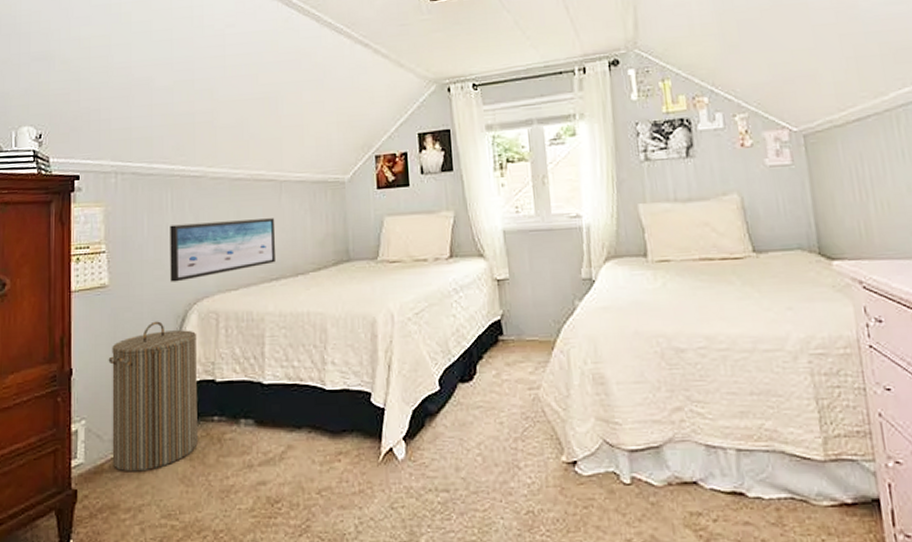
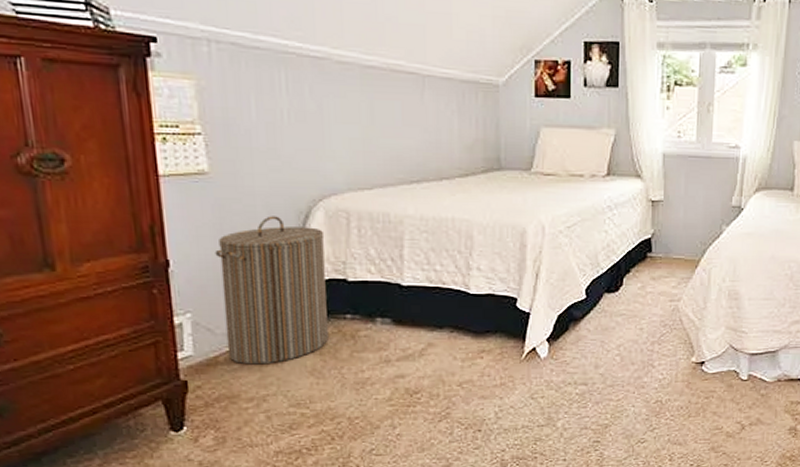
wall art: present [170,218,275,282] -> none [285,111,417,176]

